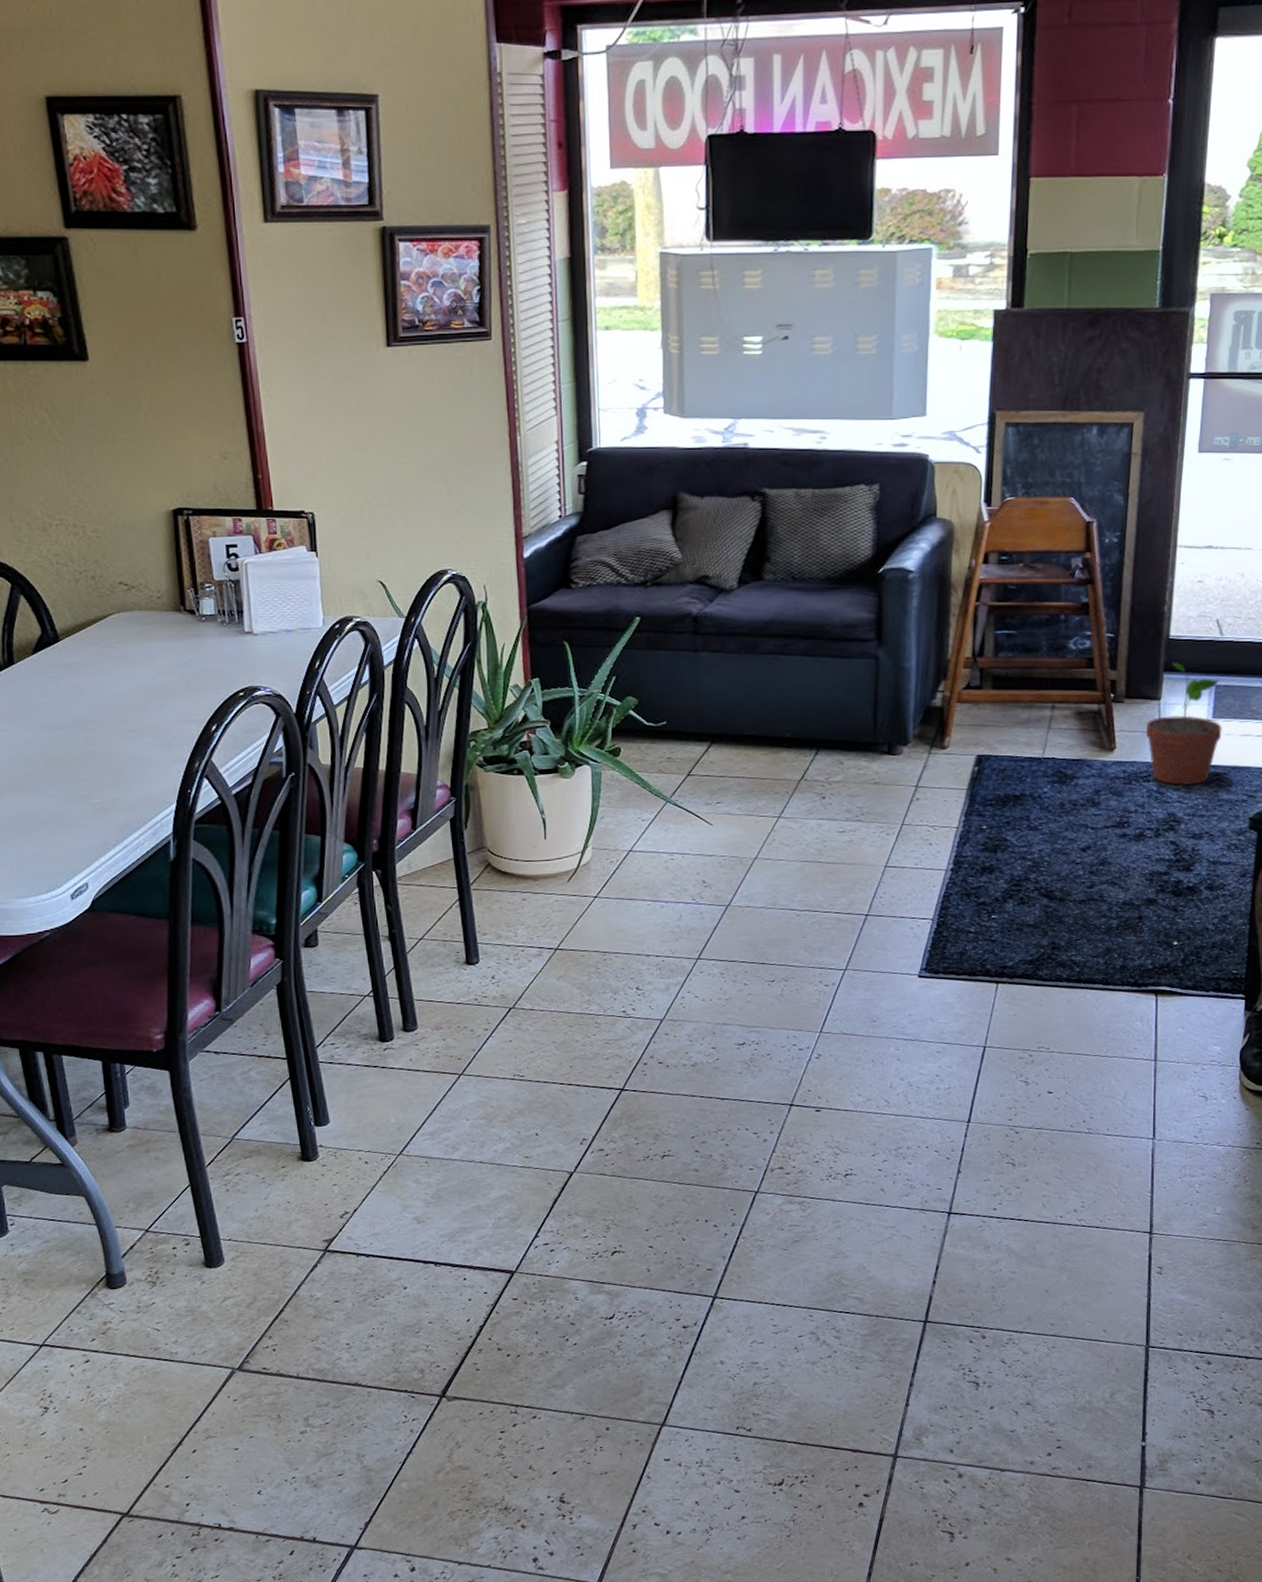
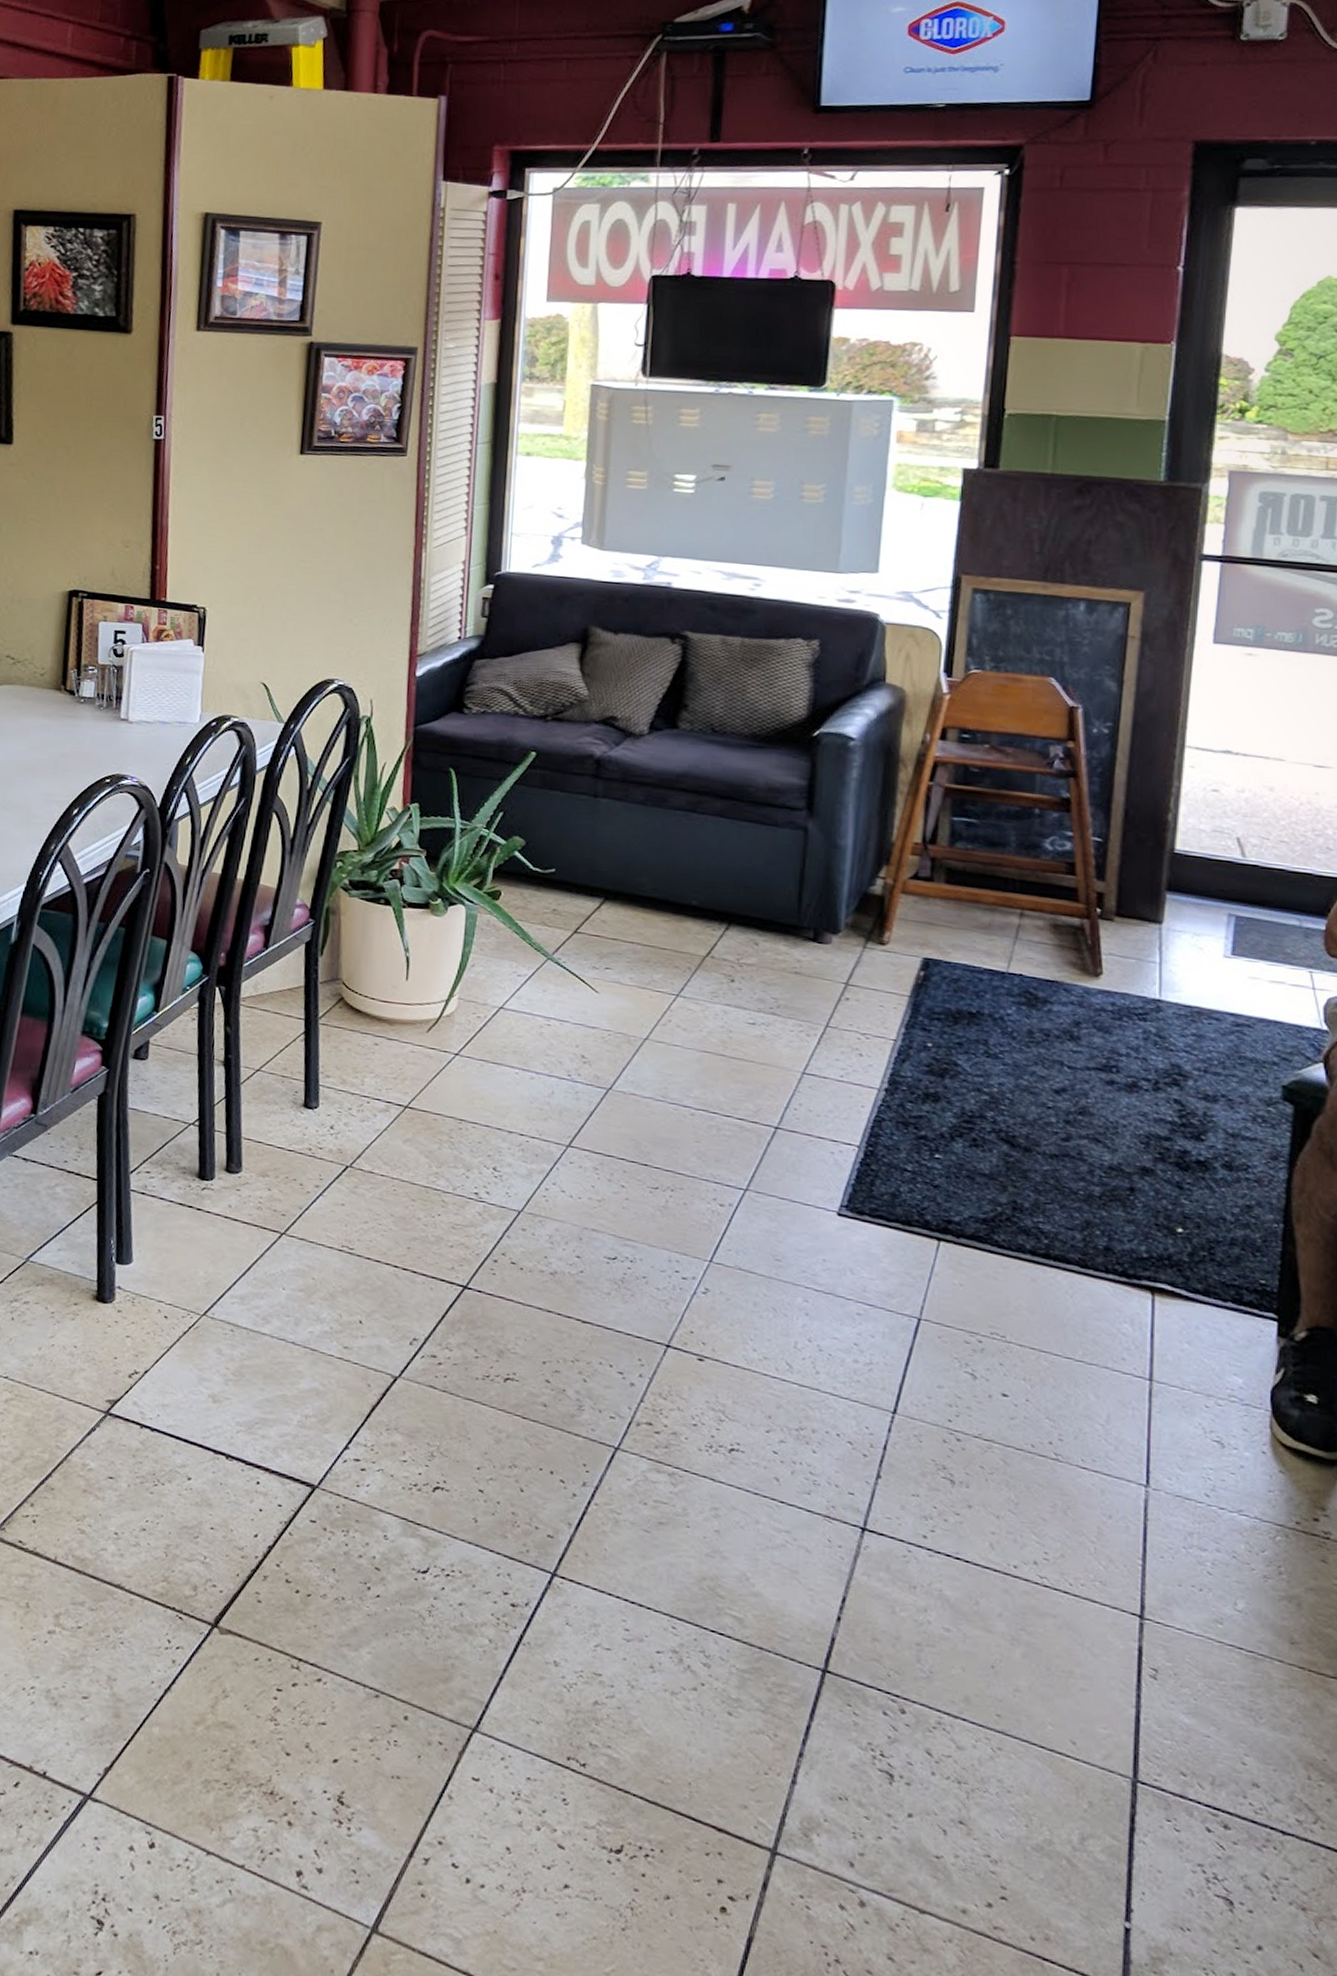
potted plant: present [1145,663,1222,786] -> none [1141,882,1244,1034]

